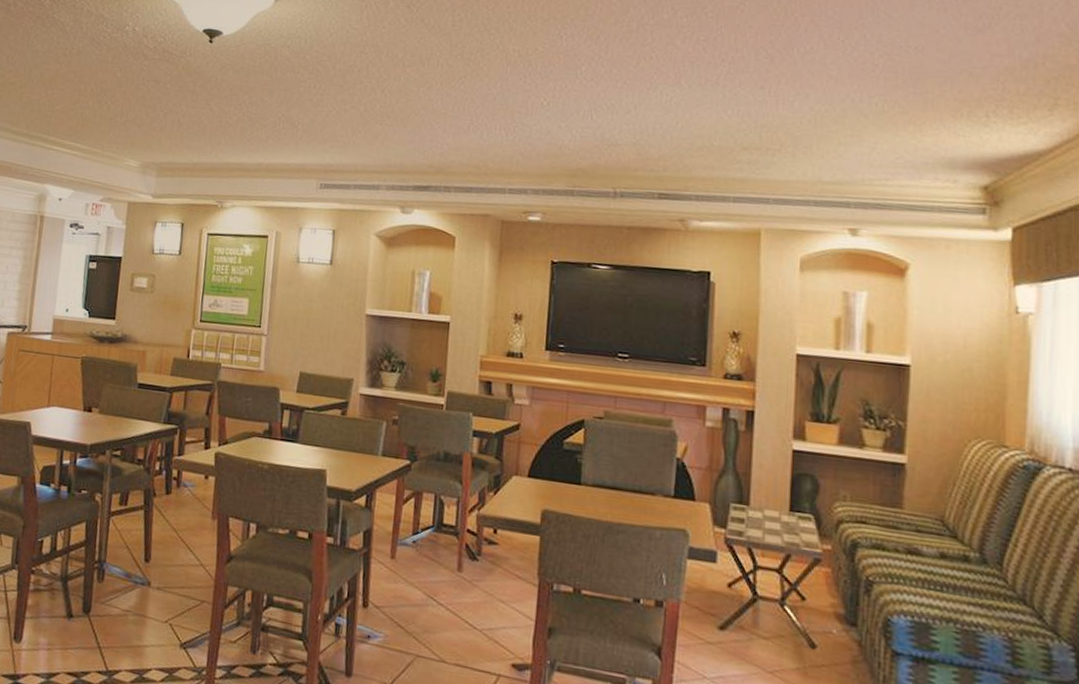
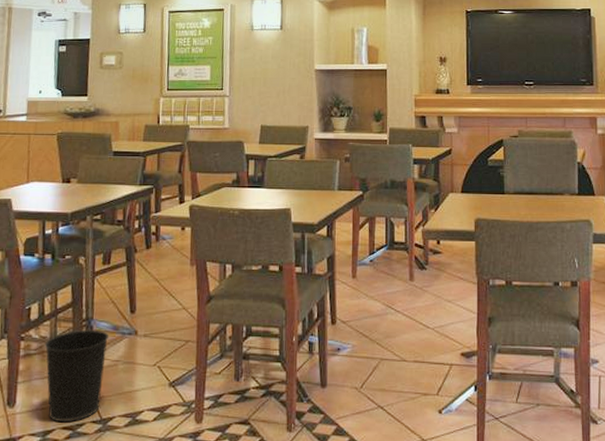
wastebasket: none [54,571,121,668] -> present [44,329,109,421]

